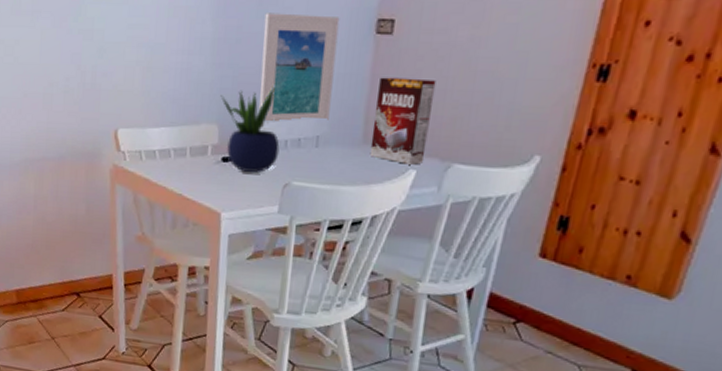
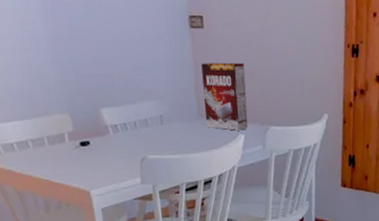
potted plant: present [220,85,280,173] -> none [66,75,131,153]
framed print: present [259,13,340,130] -> none [91,12,167,114]

